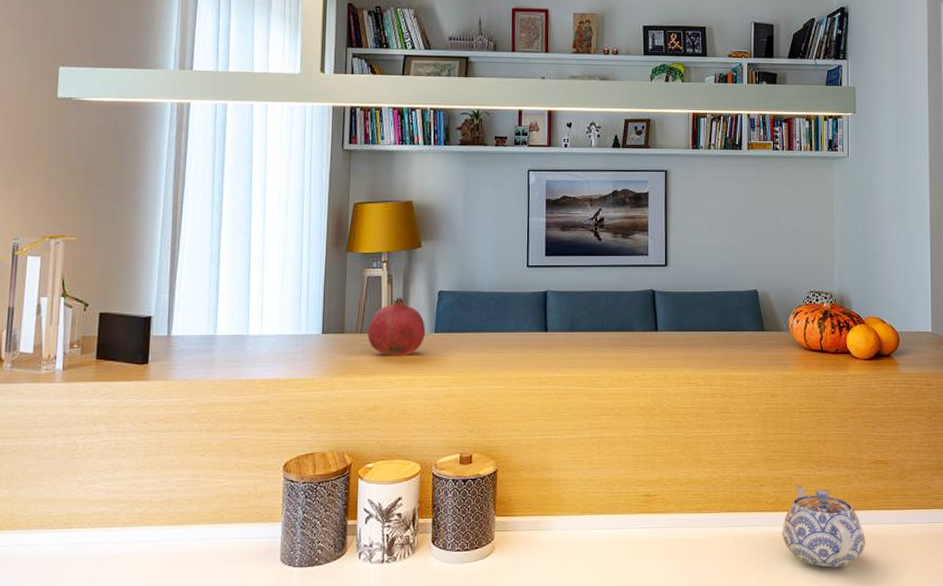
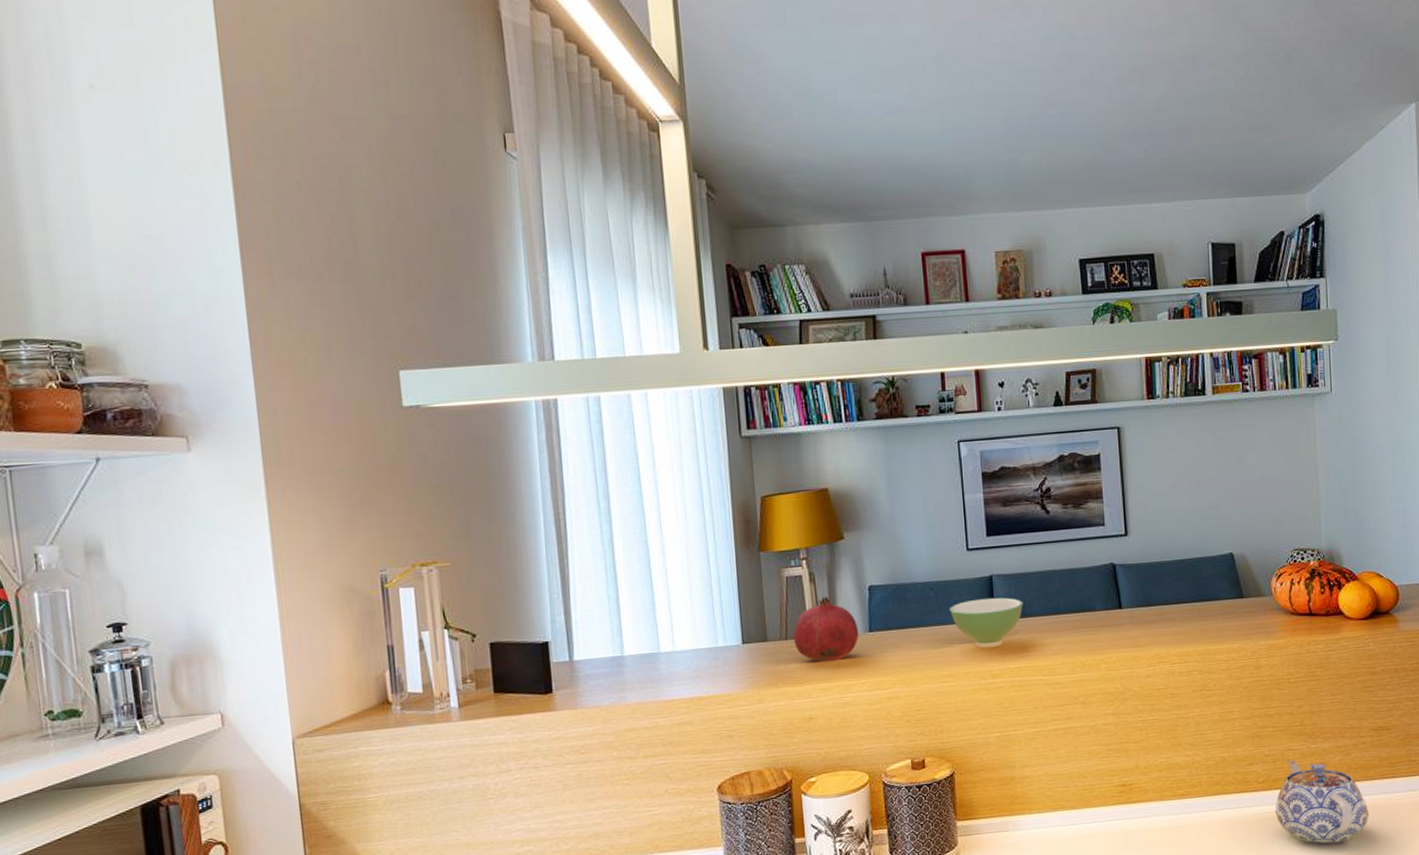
bowl: none [506,311,572,357] -> present [949,597,1024,649]

